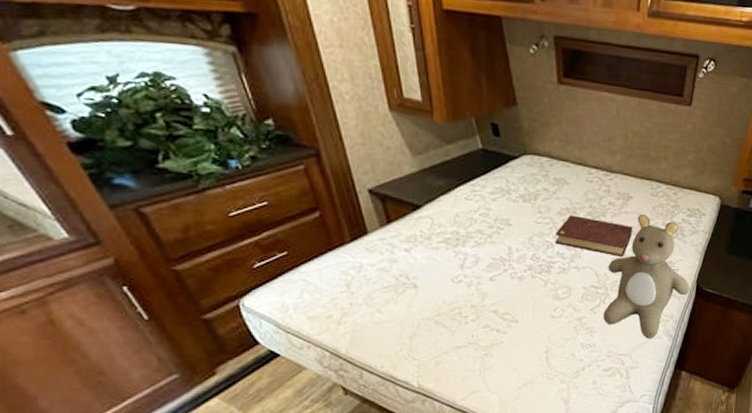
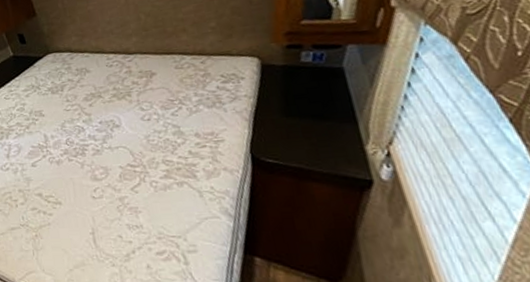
book: present [556,215,633,258] -> none [85,99,163,134]
teddy bear: present [603,214,690,338] -> none [142,88,244,218]

